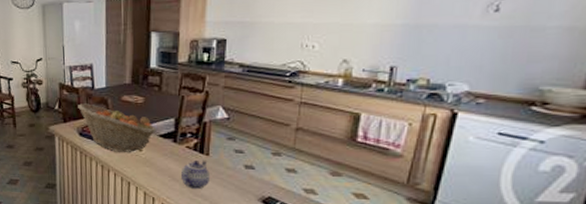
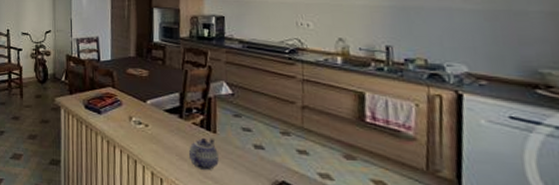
fruit basket: present [78,103,157,152] -> none [84,75,162,127]

